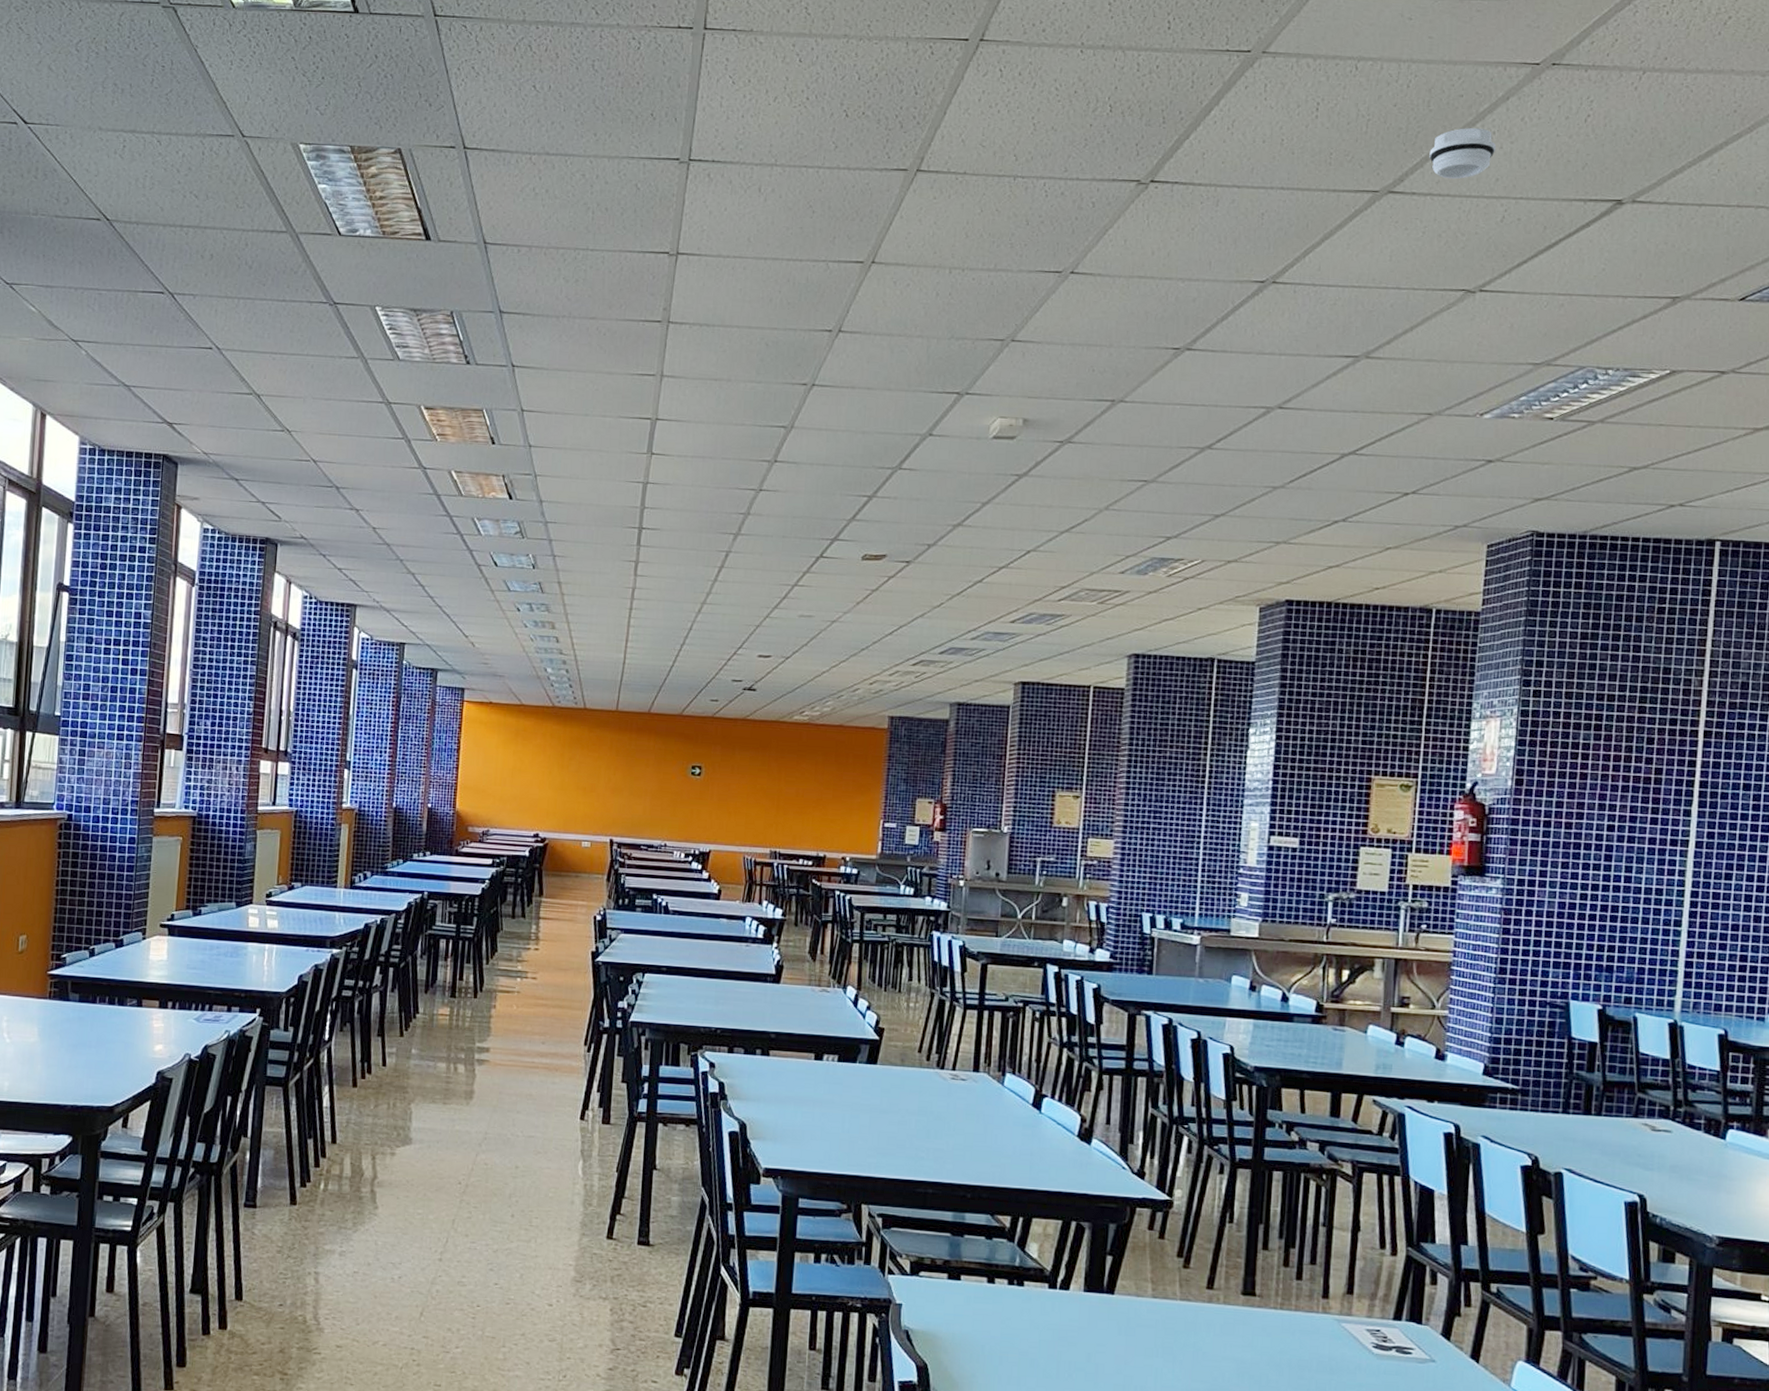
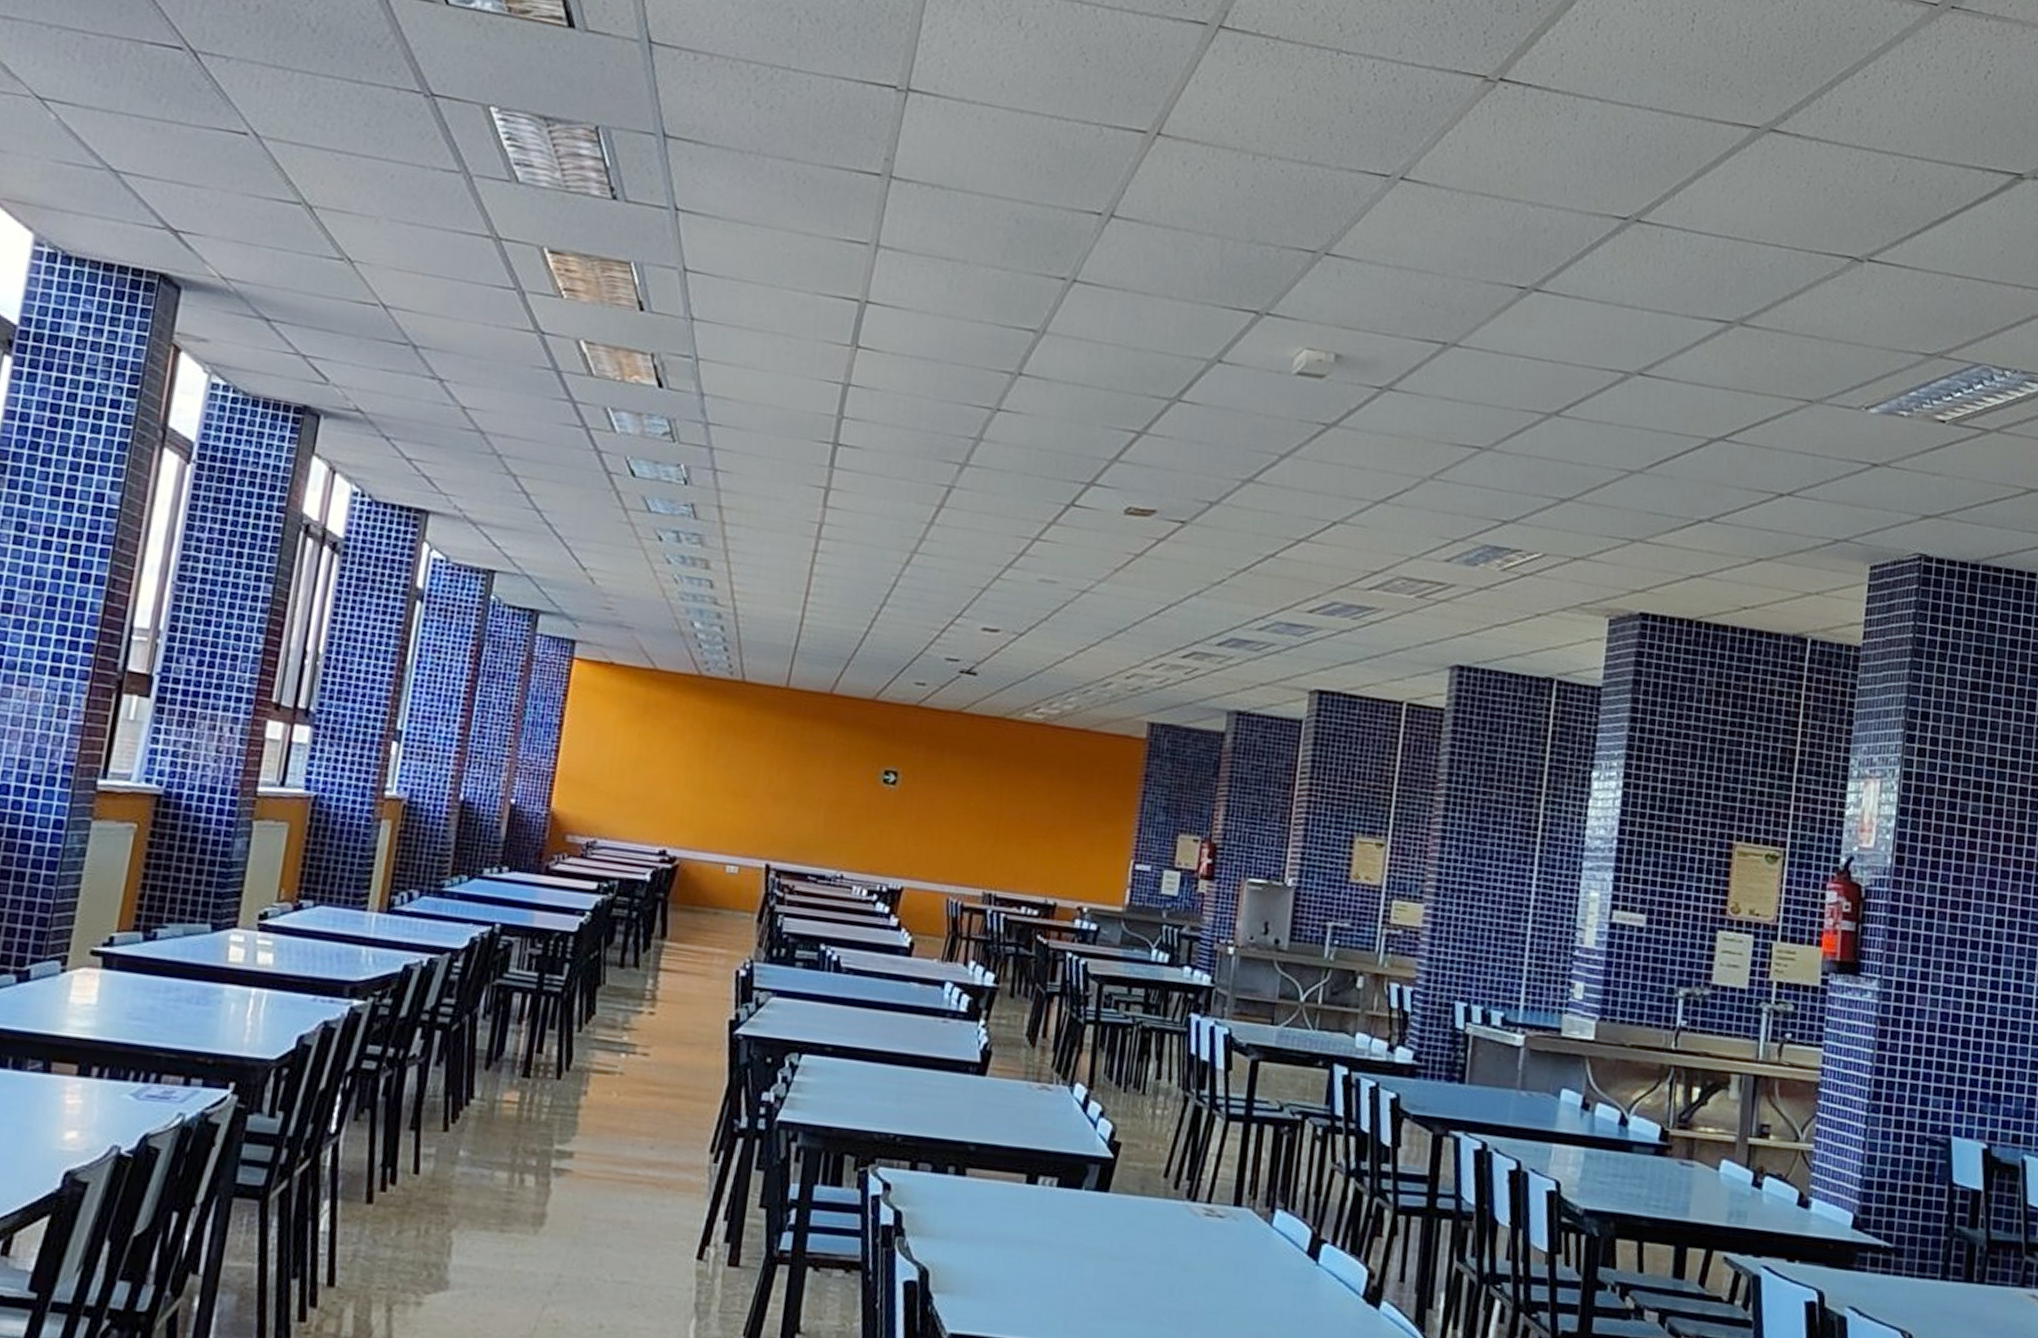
smoke detector: present [1429,127,1497,180] -> none [1816,66,1890,126]

